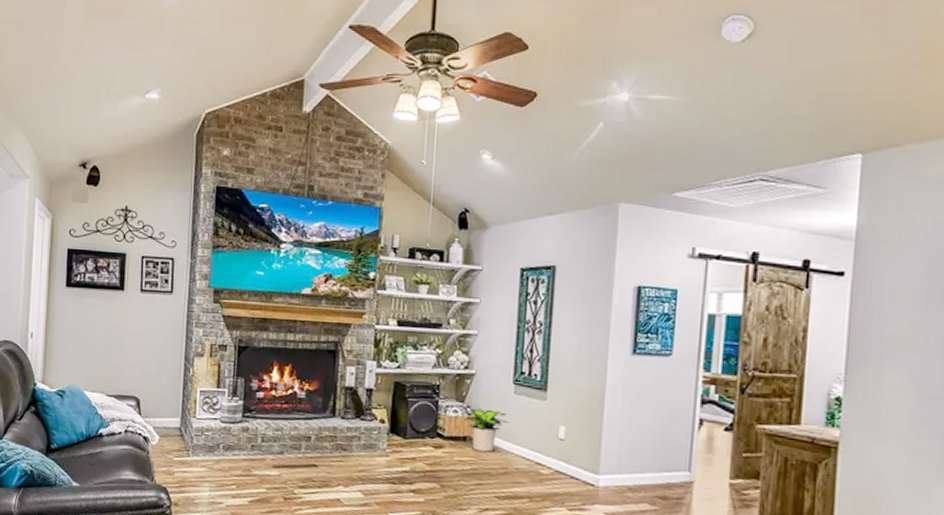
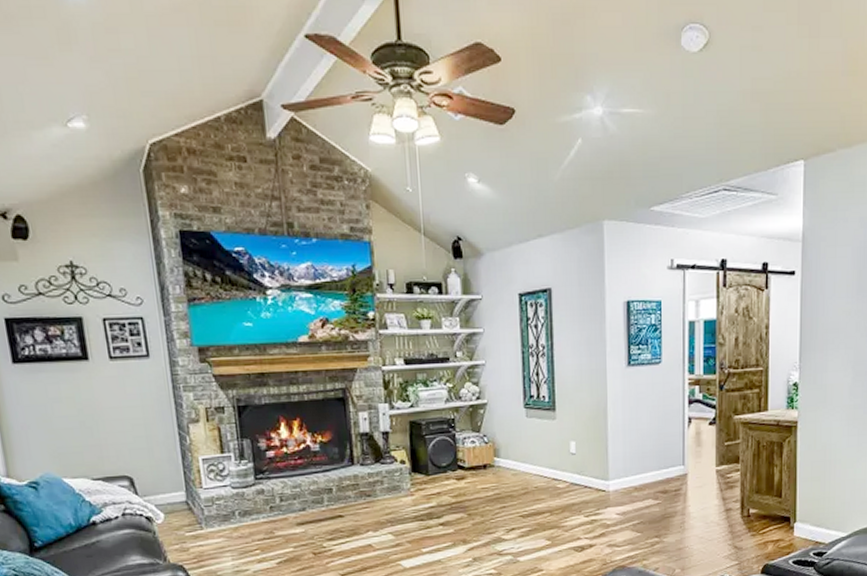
potted plant: present [463,408,508,453] -> none [481,435,524,477]

